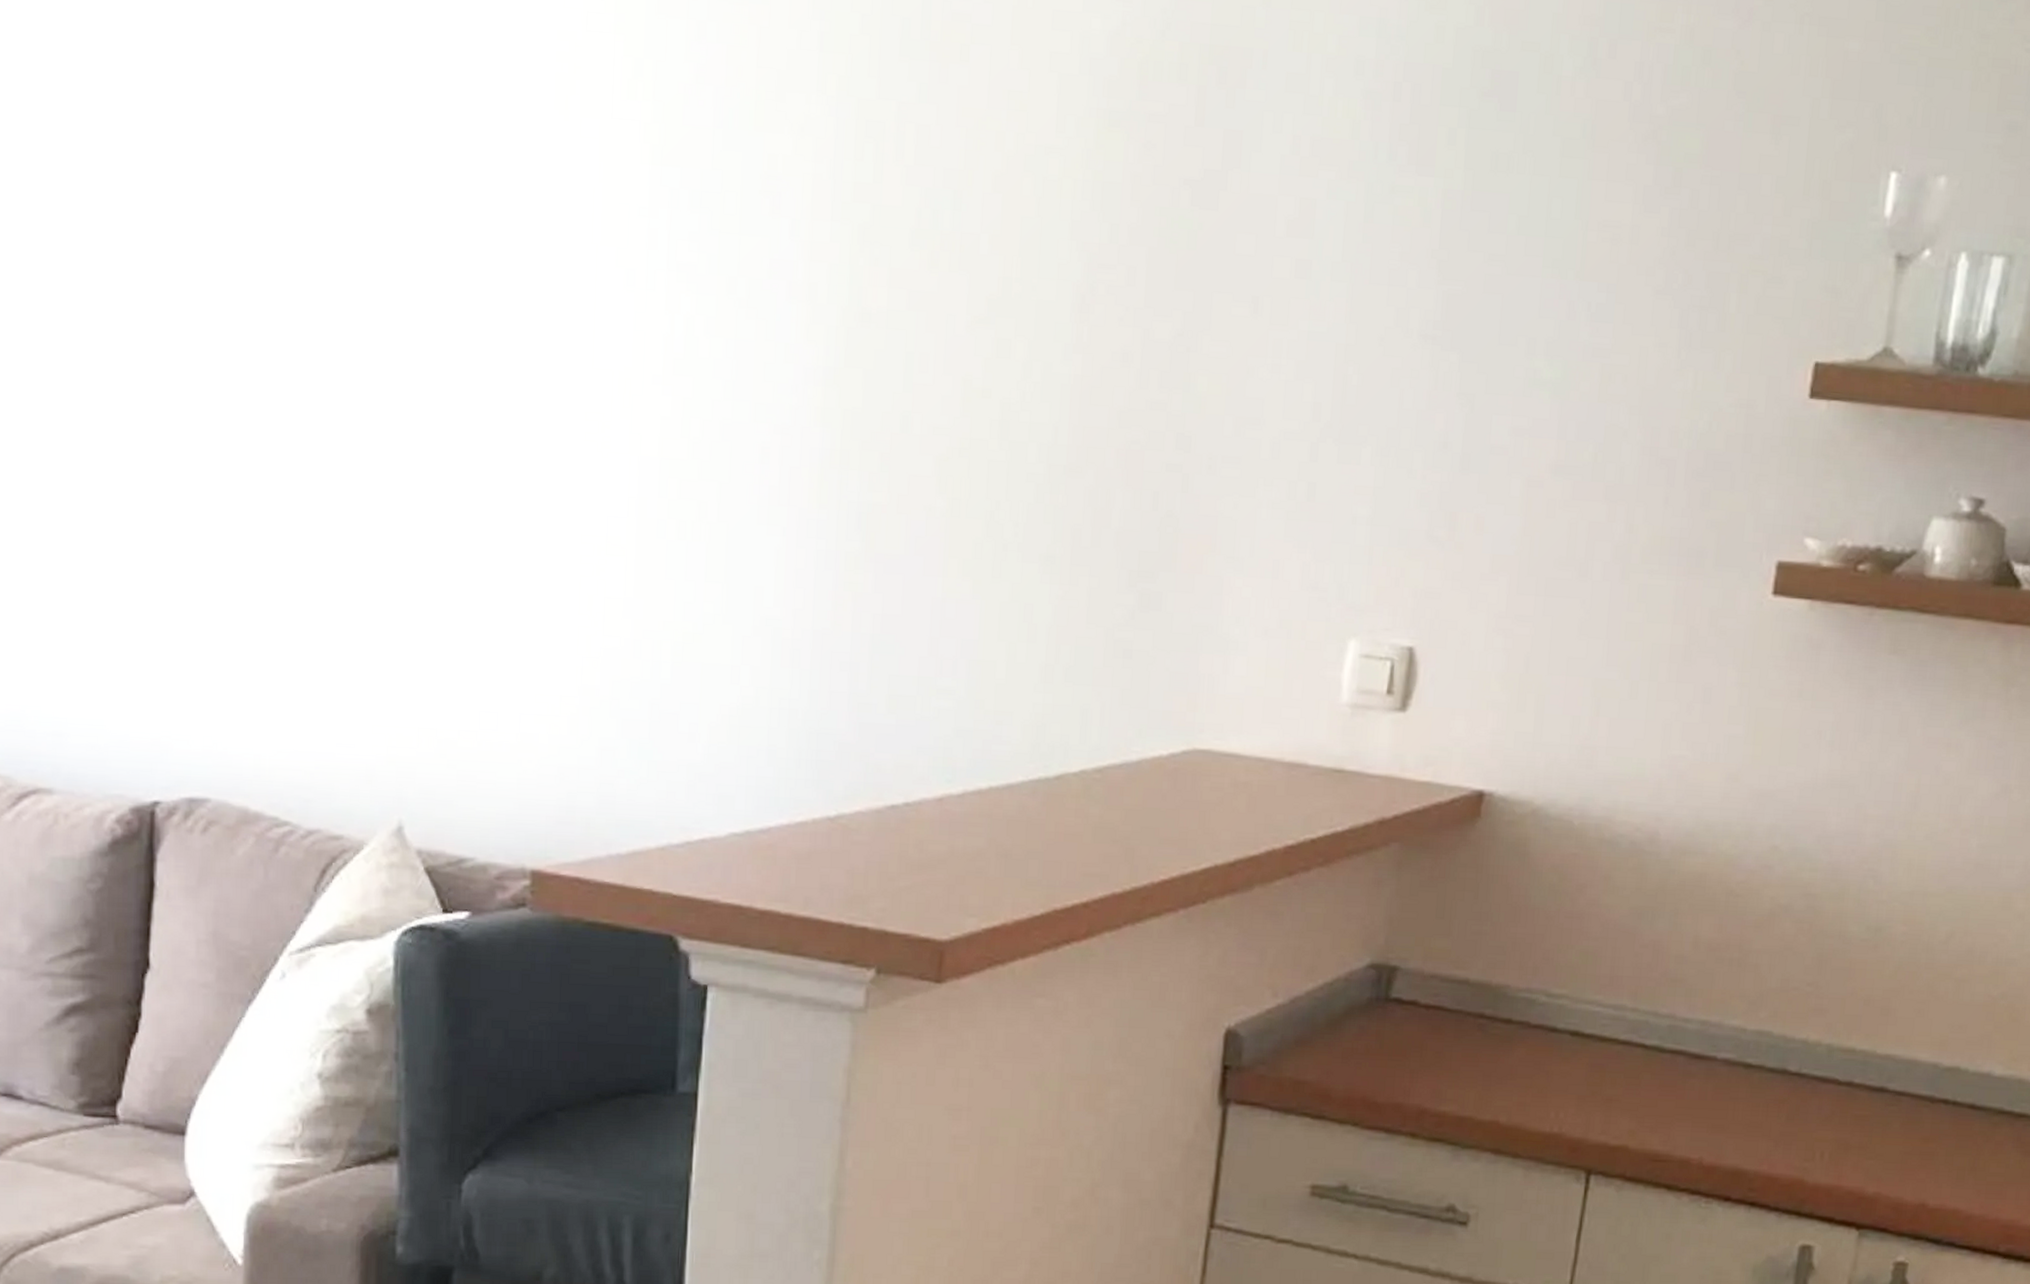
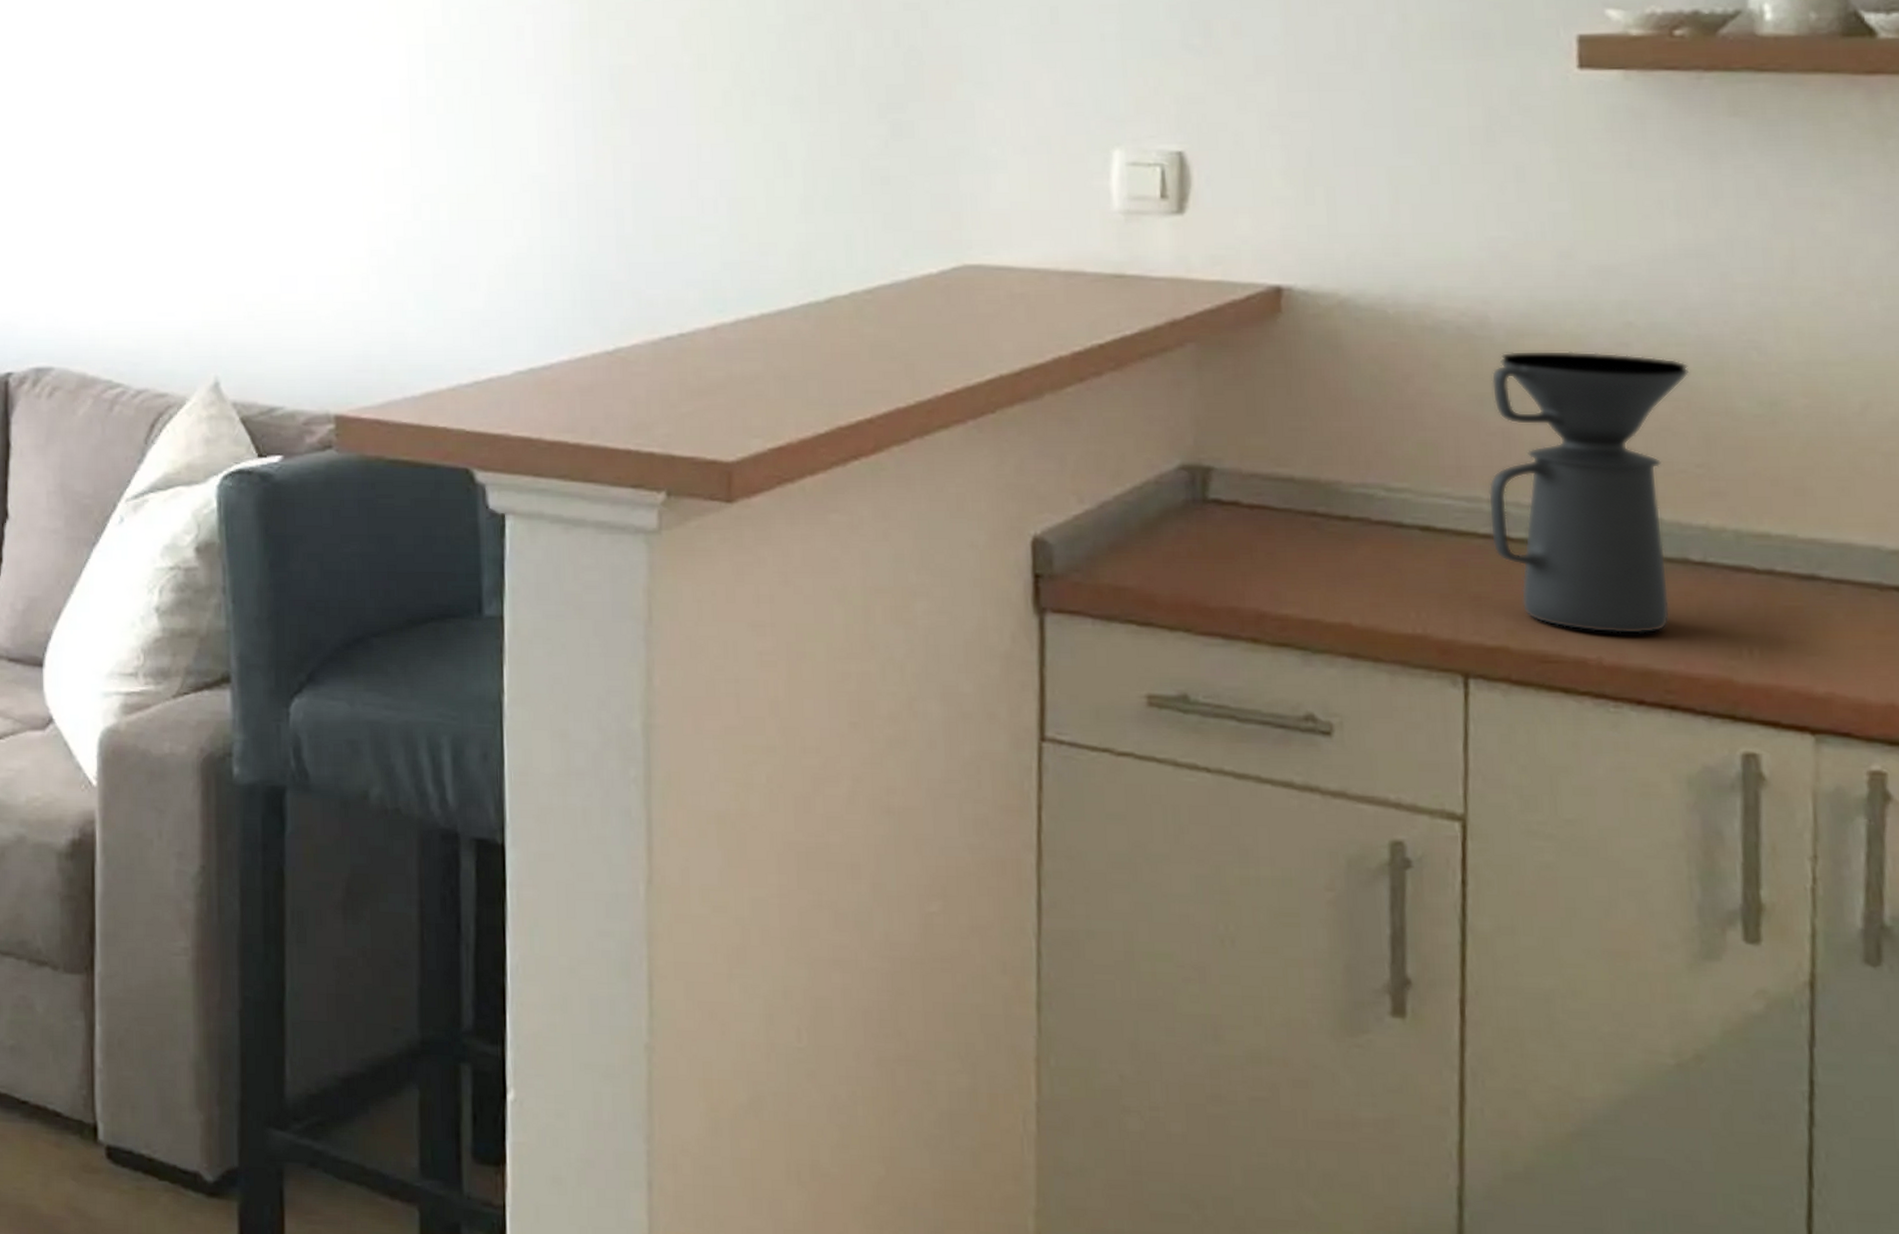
coffee maker: none [1629,867,1817,1137] -> present [1488,350,1690,634]

